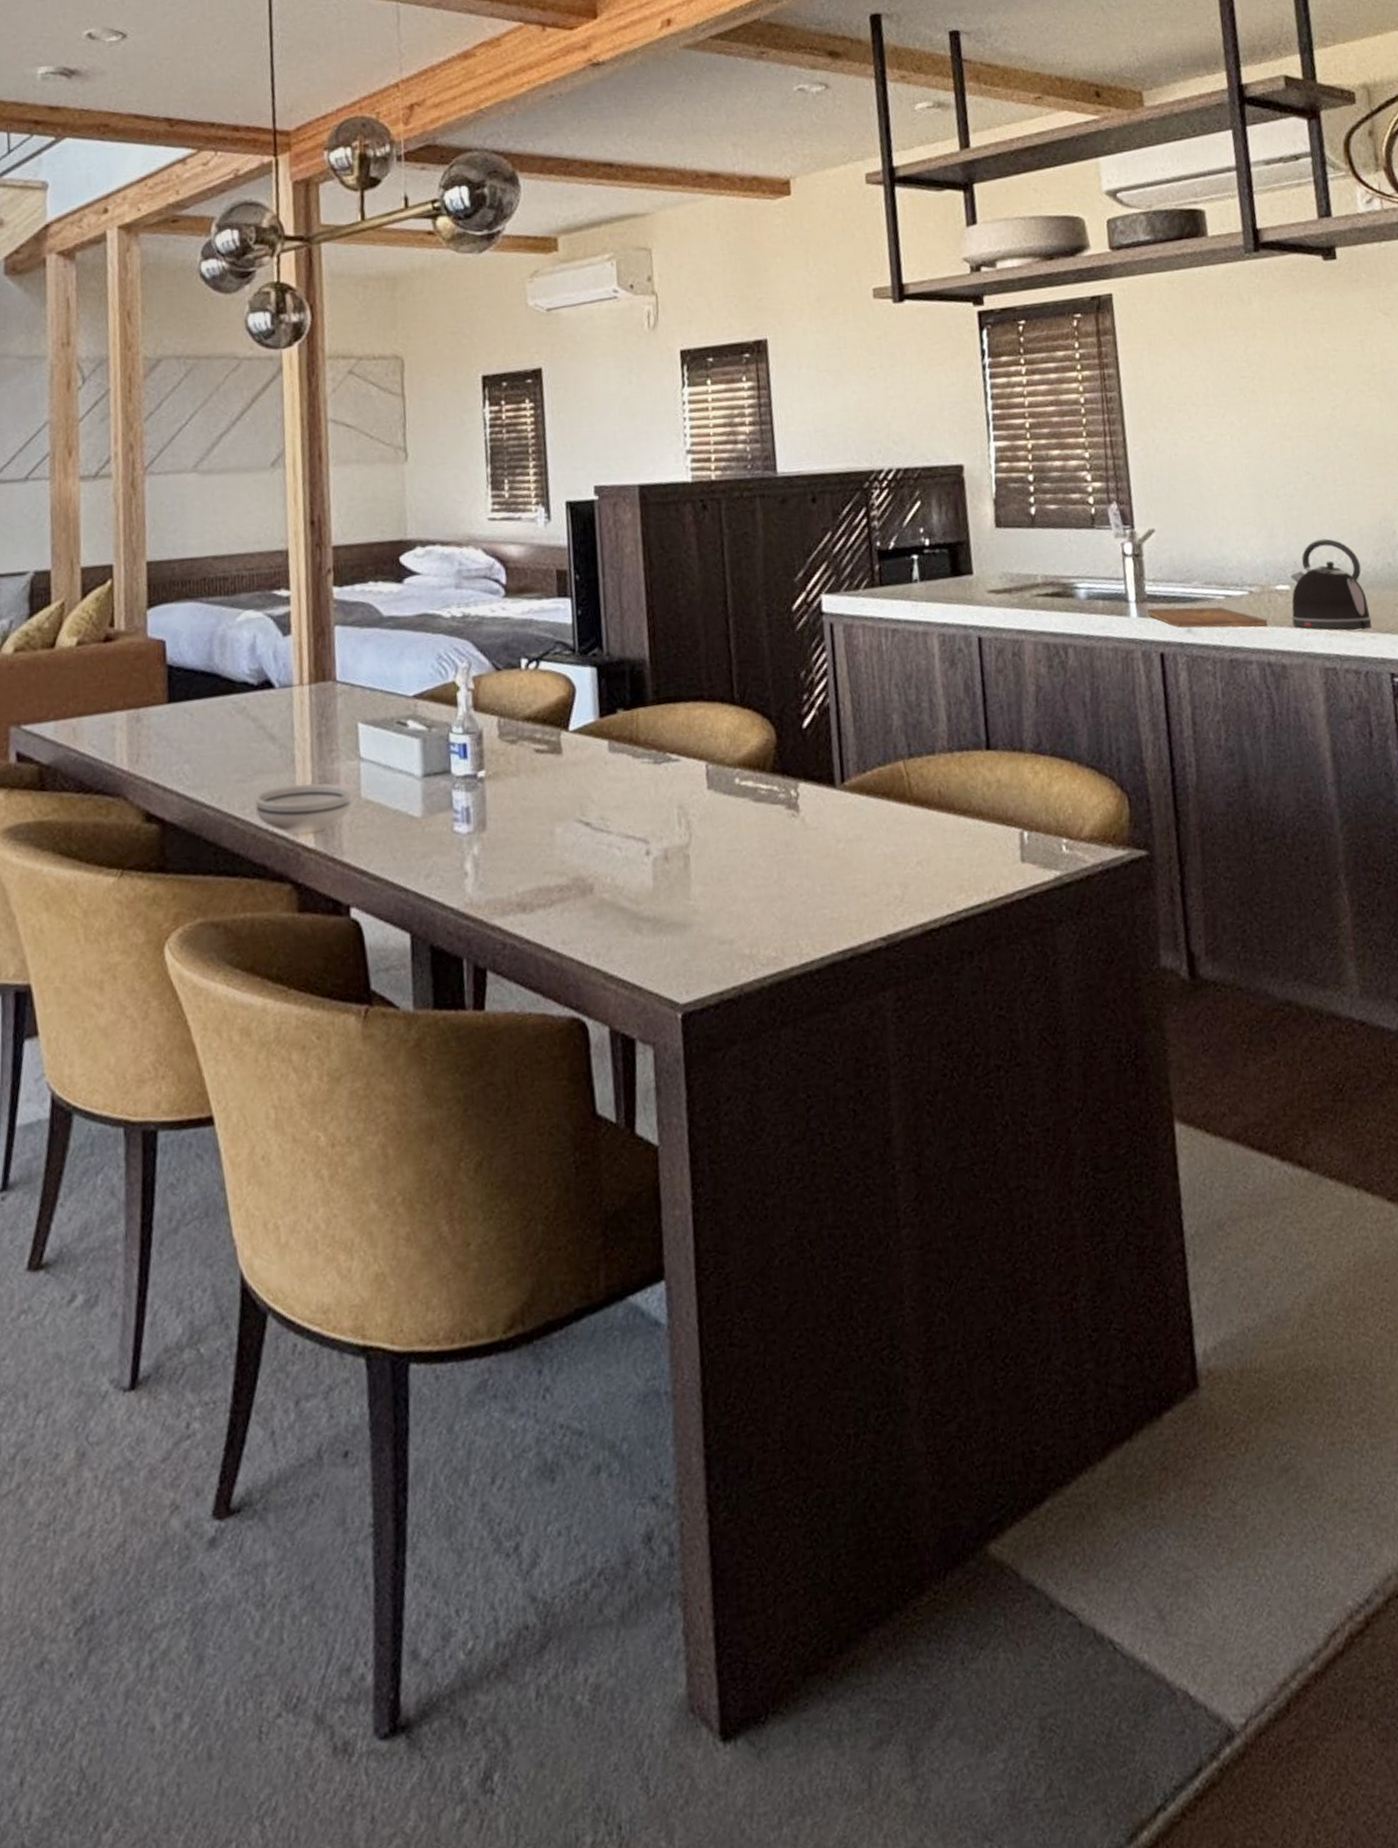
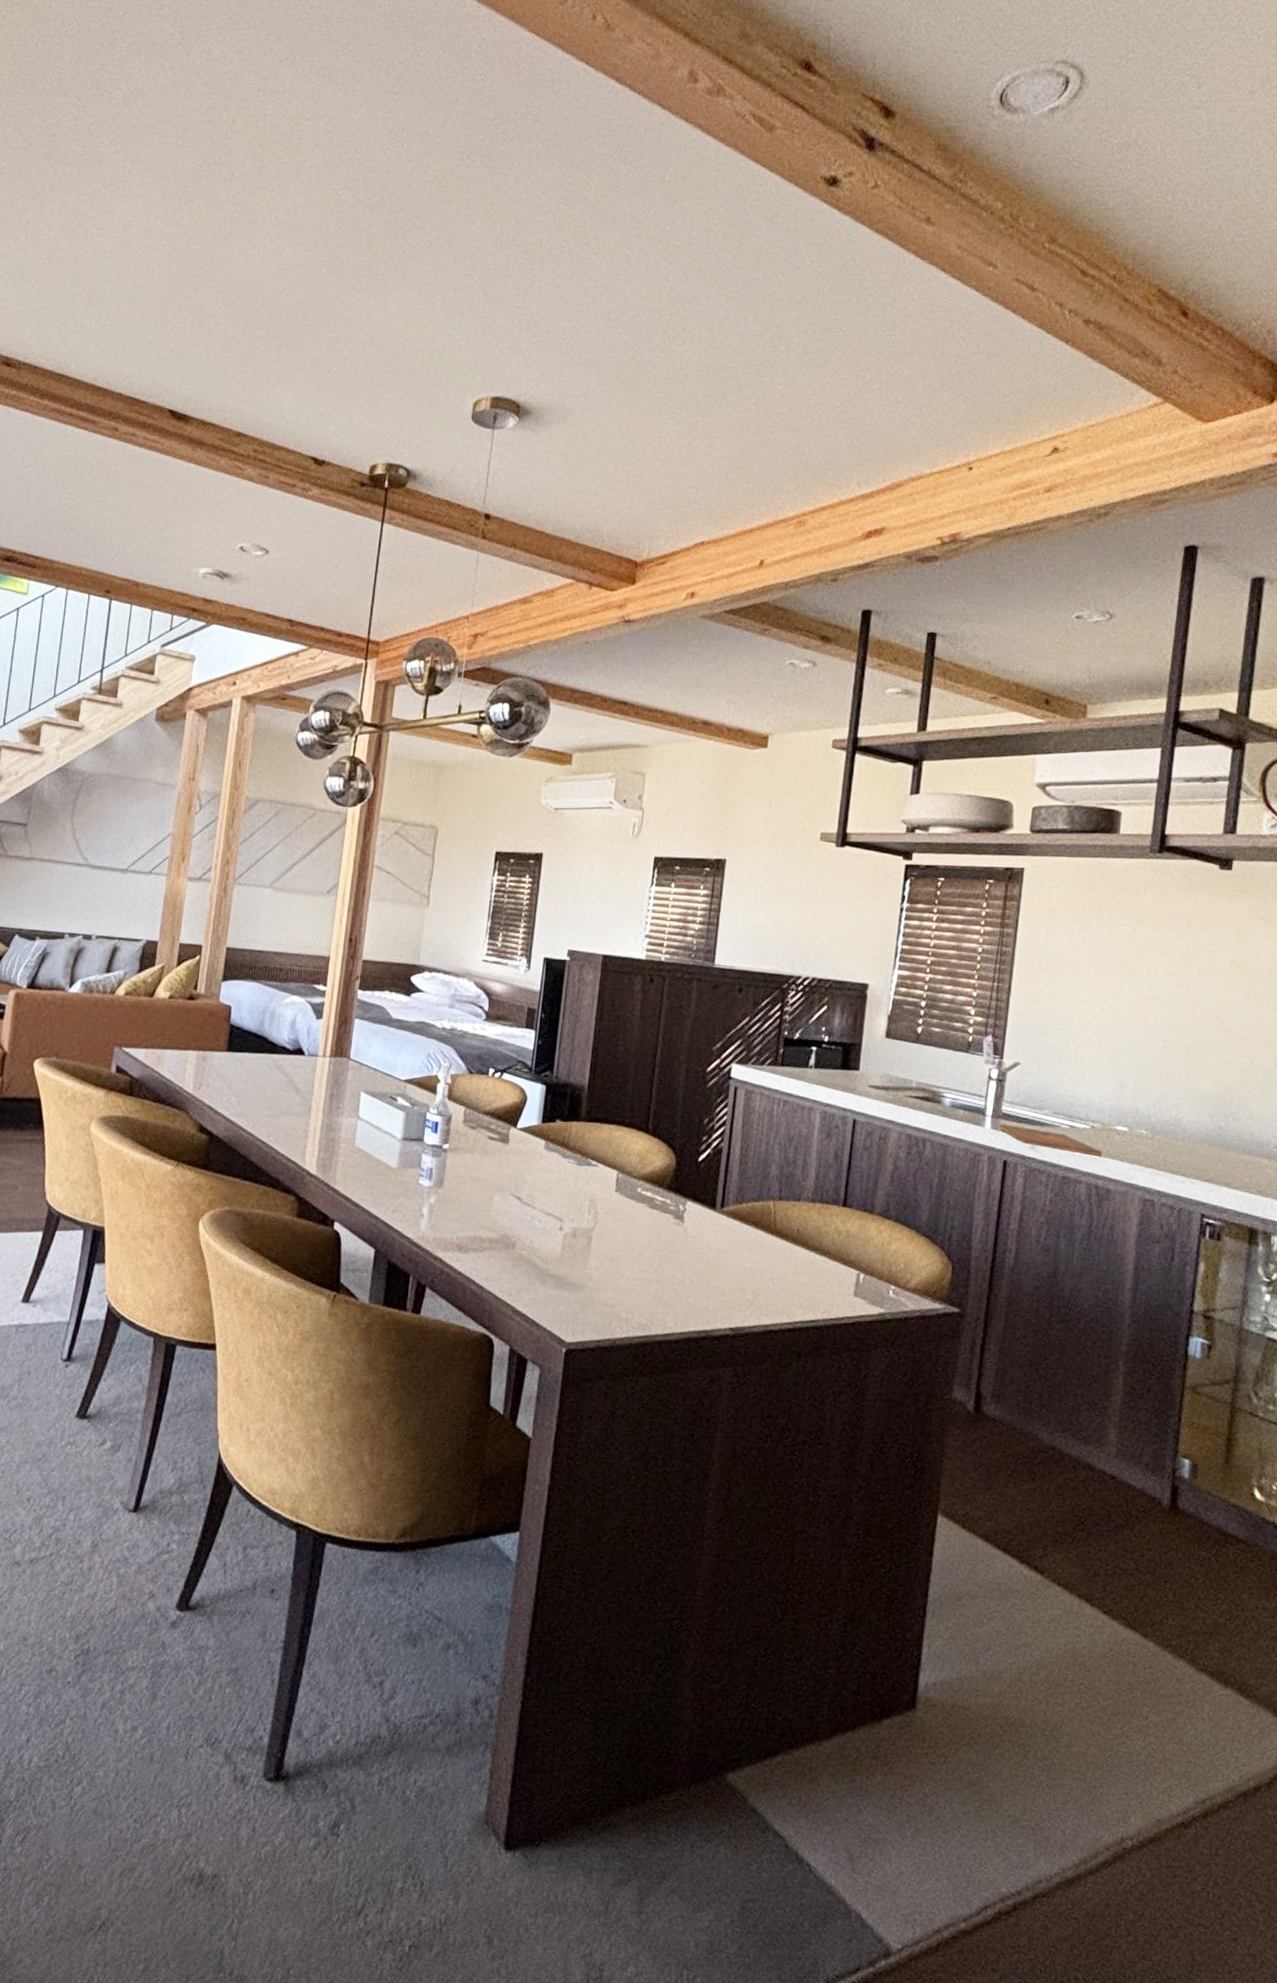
bowl: present [255,783,353,837] -> none [278,1125,349,1165]
kettle: present [1290,538,1372,630] -> none [1123,1096,1196,1174]

